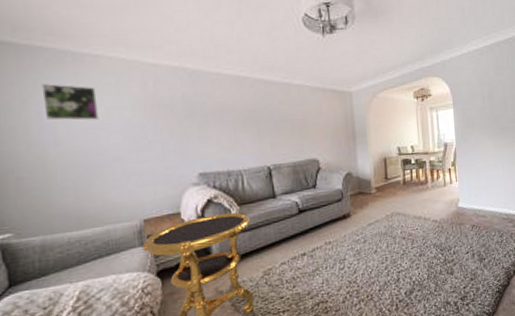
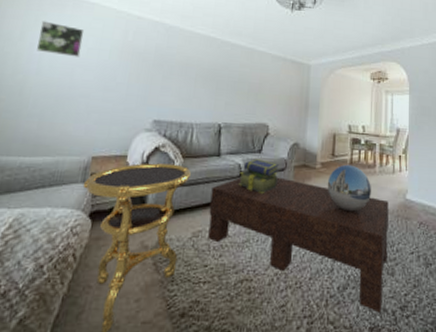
coffee table: none [273,207,446,306] -> present [208,177,389,313]
stack of books: none [298,194,337,226] -> present [239,159,279,195]
decorative sphere: none [384,184,426,228] -> present [327,164,371,212]

